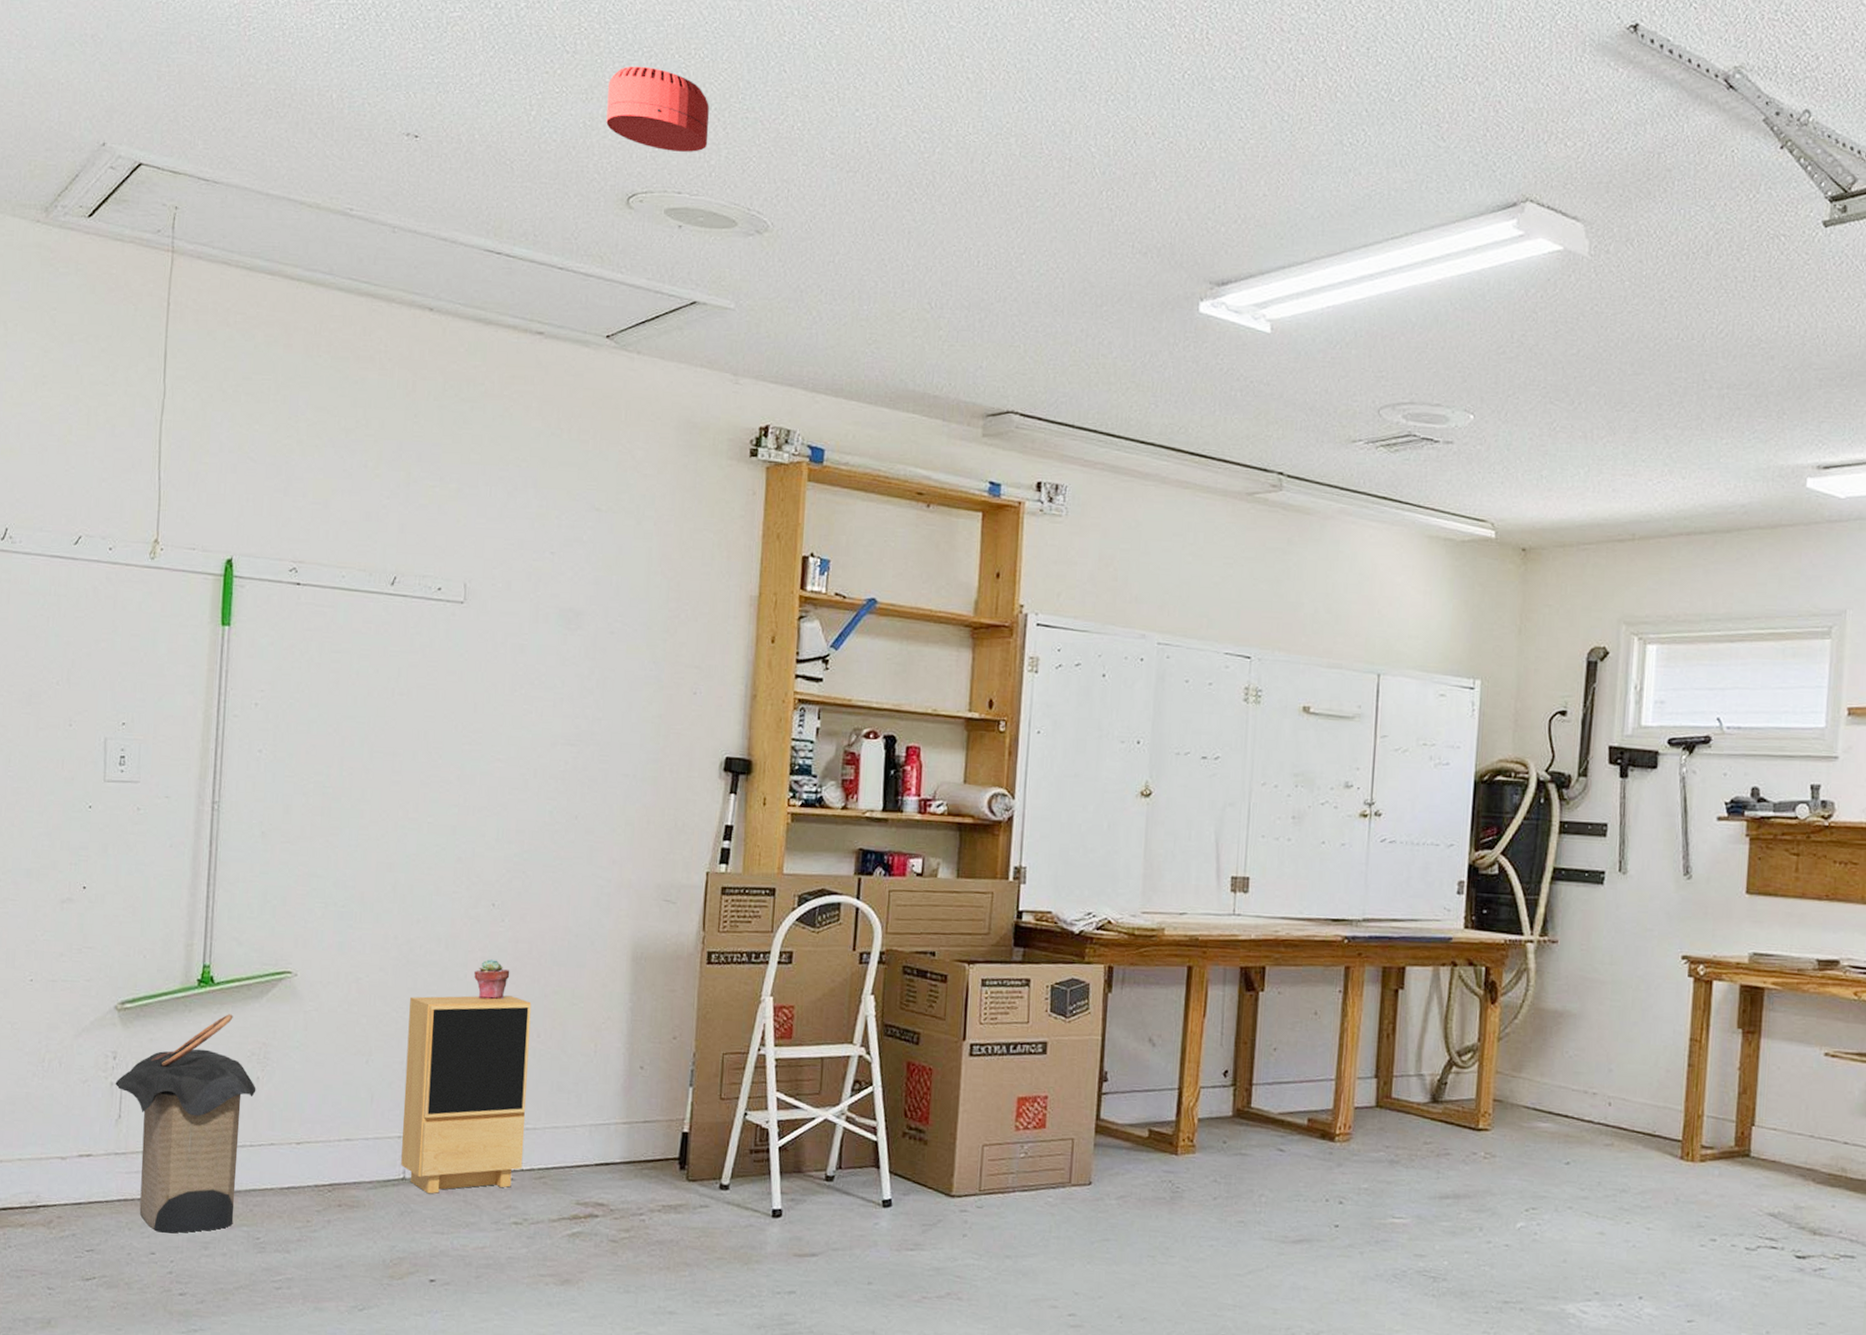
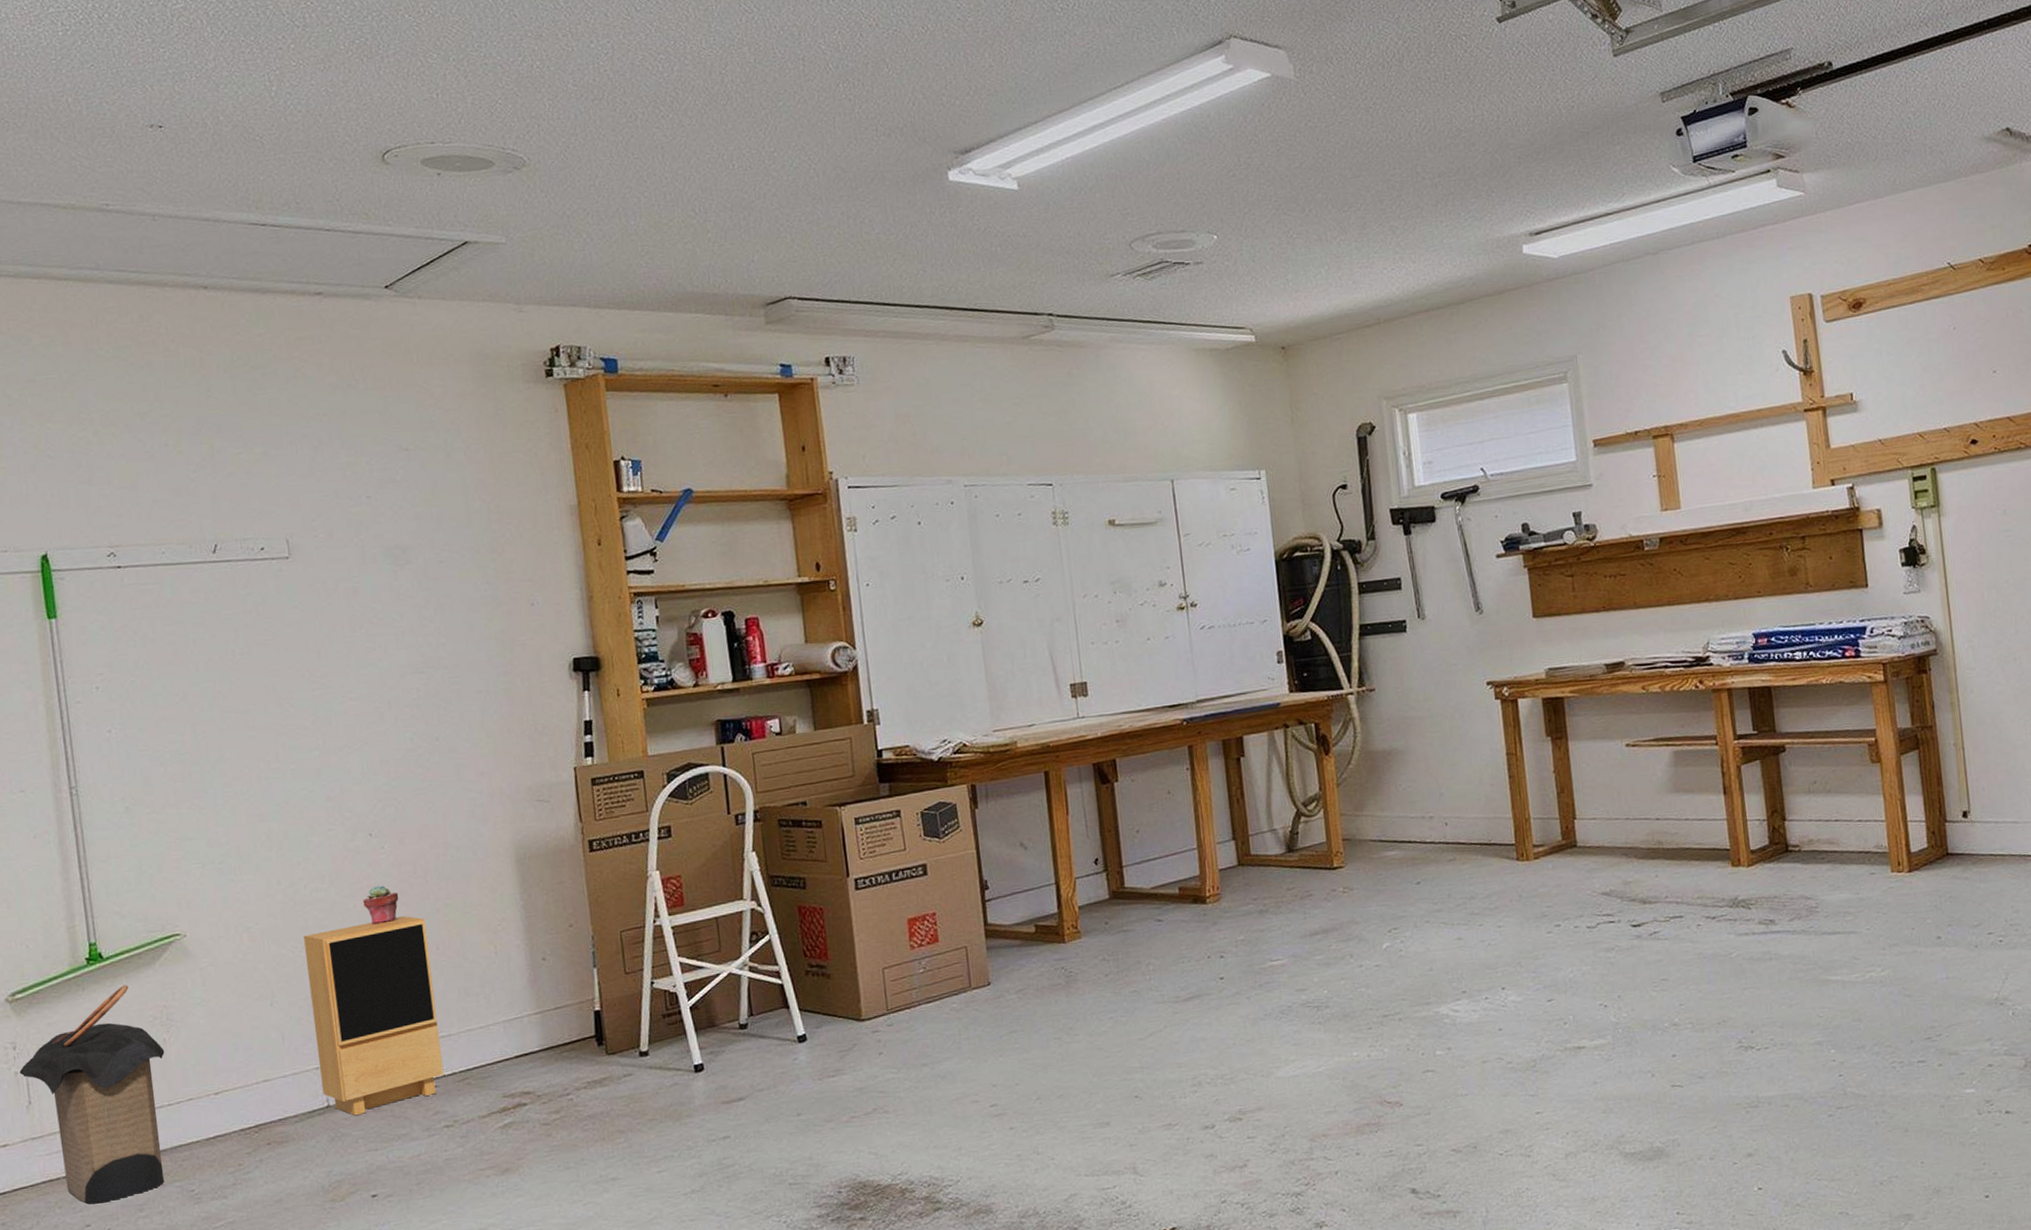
smoke detector: present [606,66,709,152] -> none [344,29,452,106]

